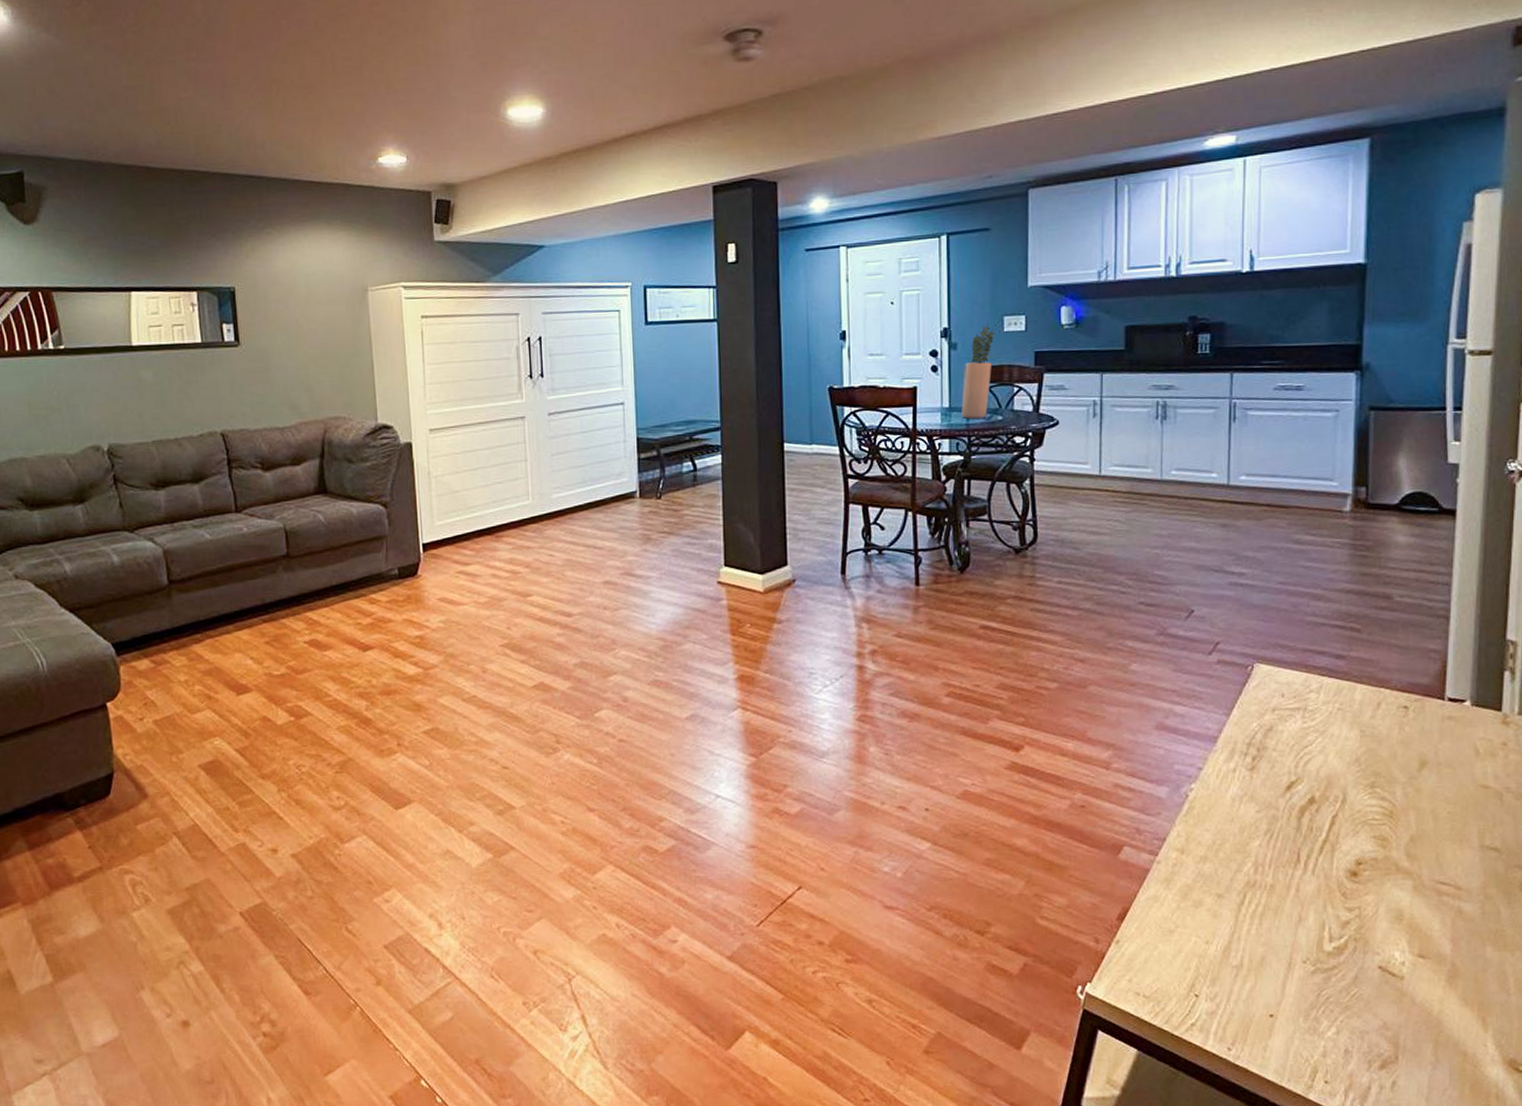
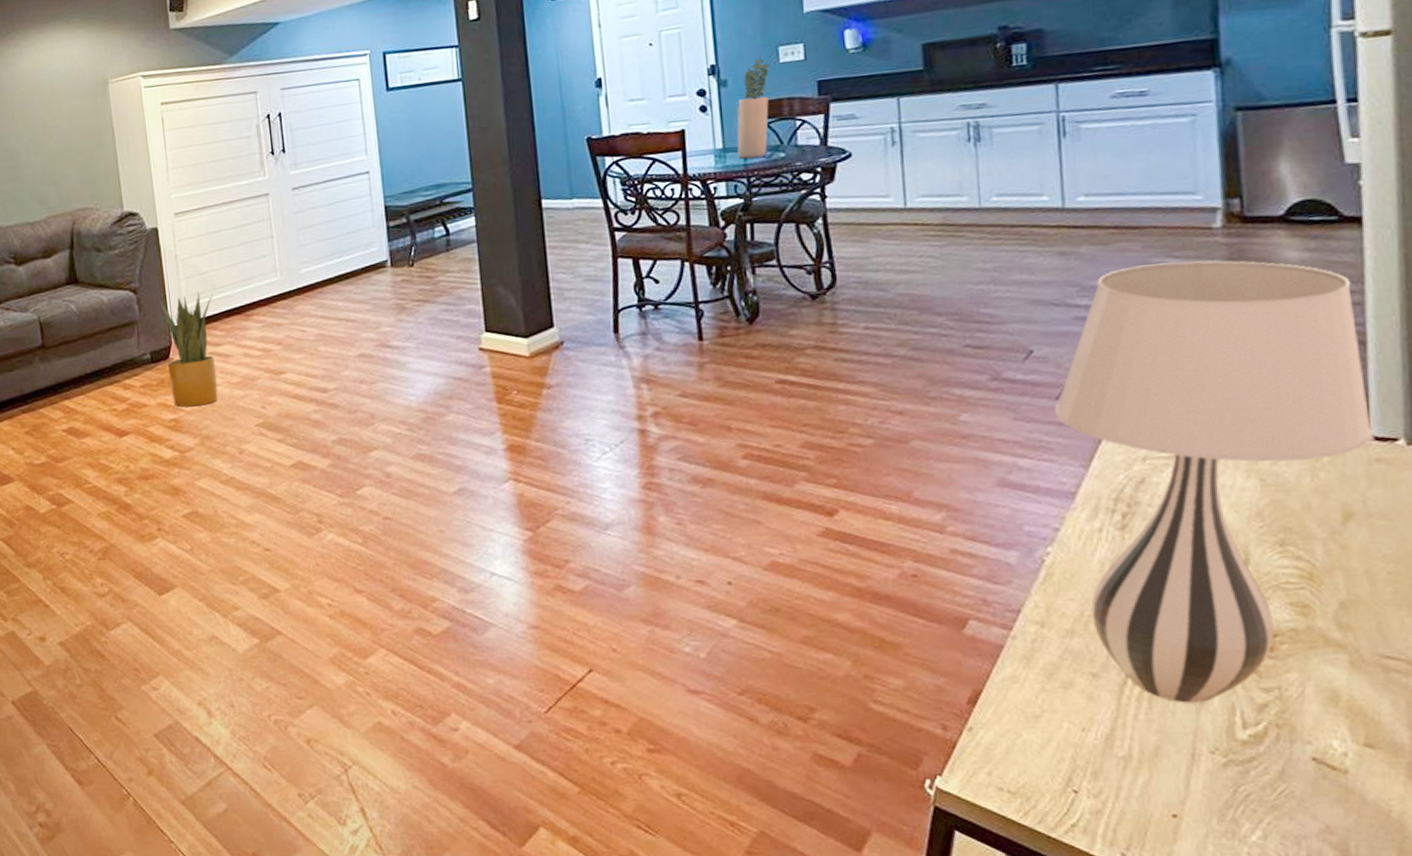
planter: none [410,509,465,625] -> present [159,291,218,408]
table lamp: none [1207,539,1448,920] -> present [1054,260,1373,703]

